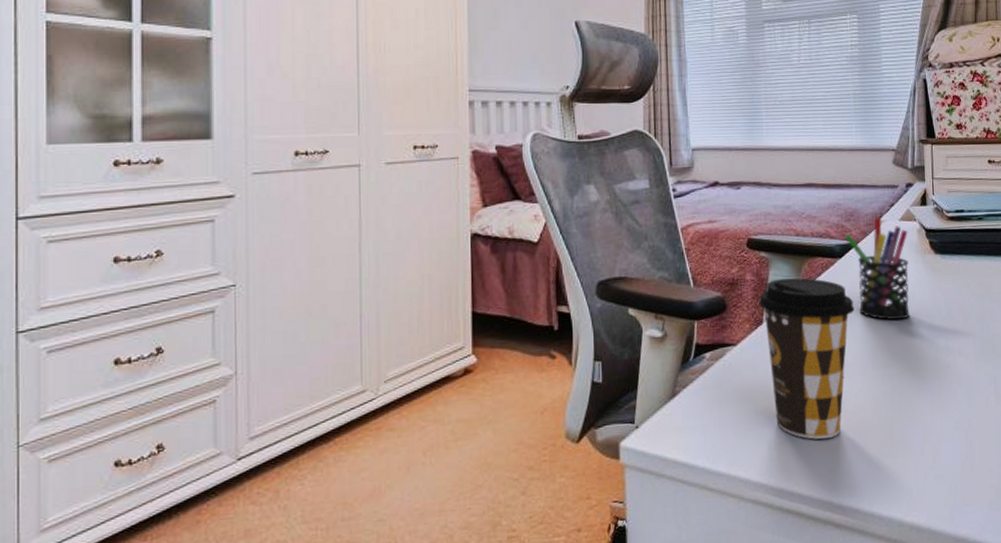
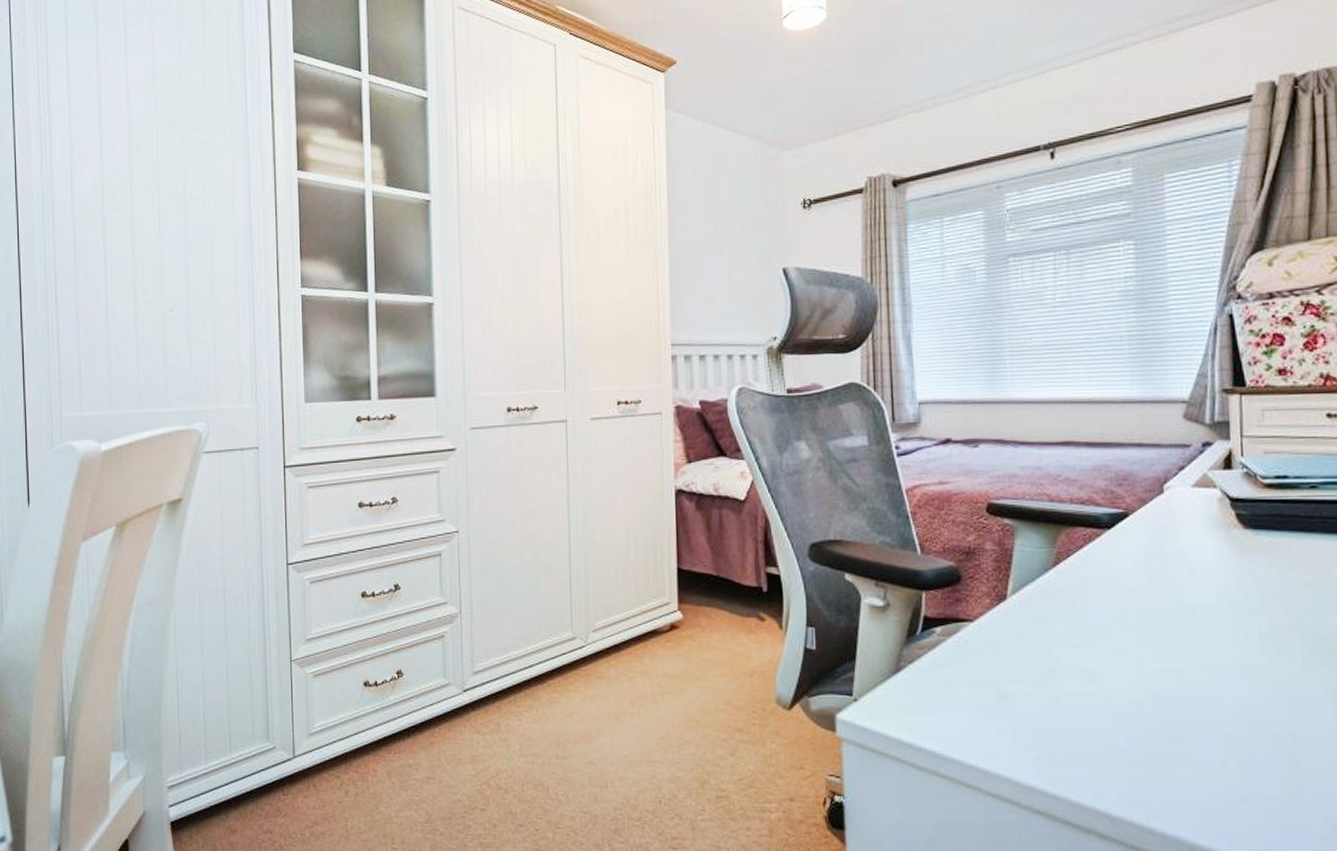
coffee cup: present [759,278,855,440] -> none [1002,550,1128,736]
pen holder: present [844,218,910,321] -> none [1114,483,1206,606]

